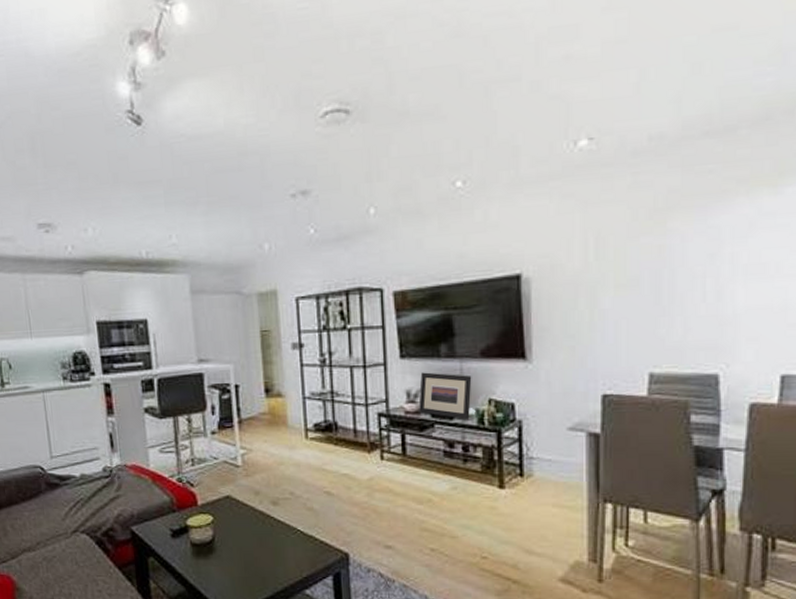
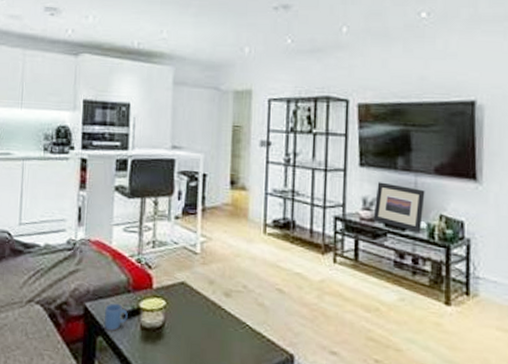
mug: none [151,524,177,552] -> present [104,303,128,332]

